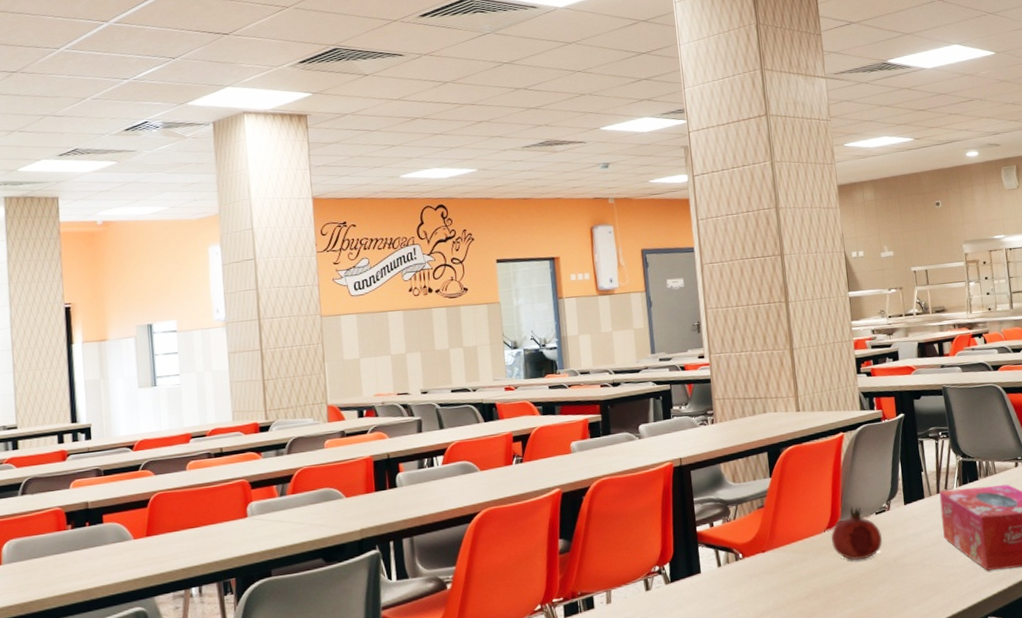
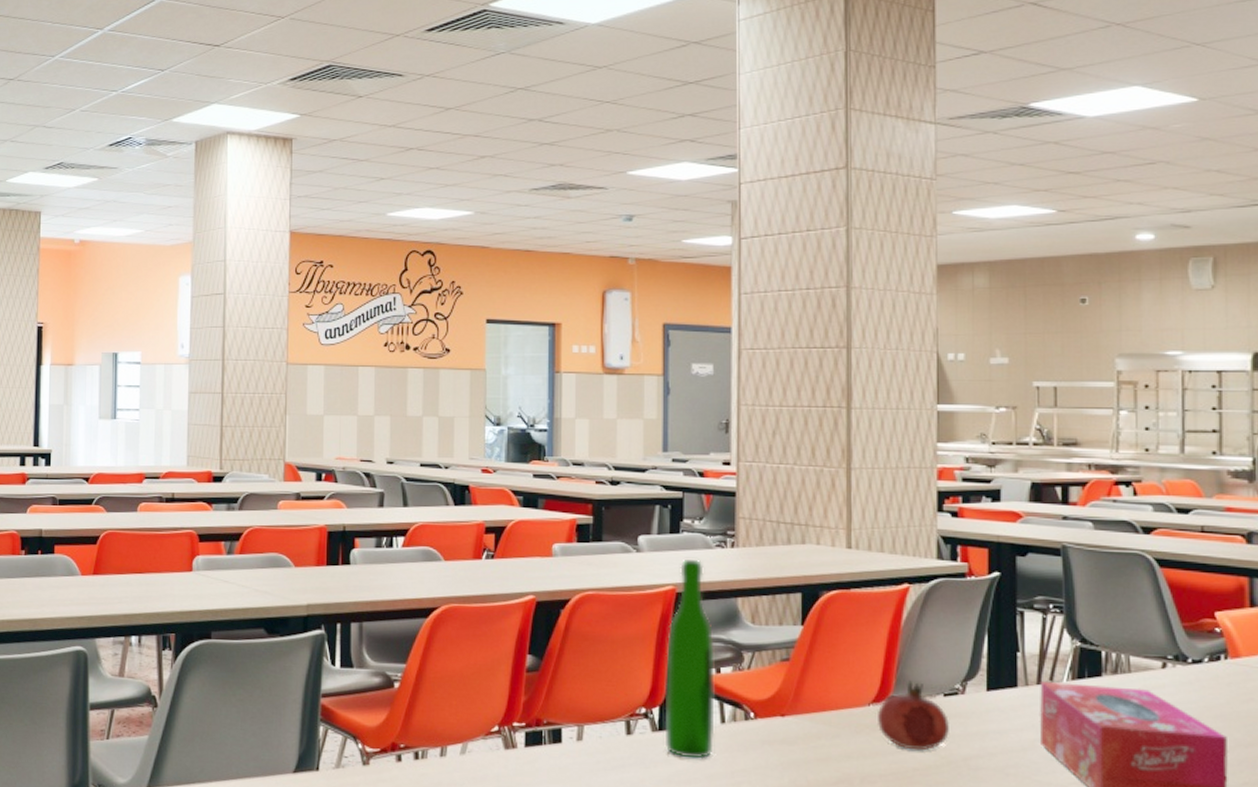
wine bottle: none [669,437,715,601] -> present [664,559,715,759]

